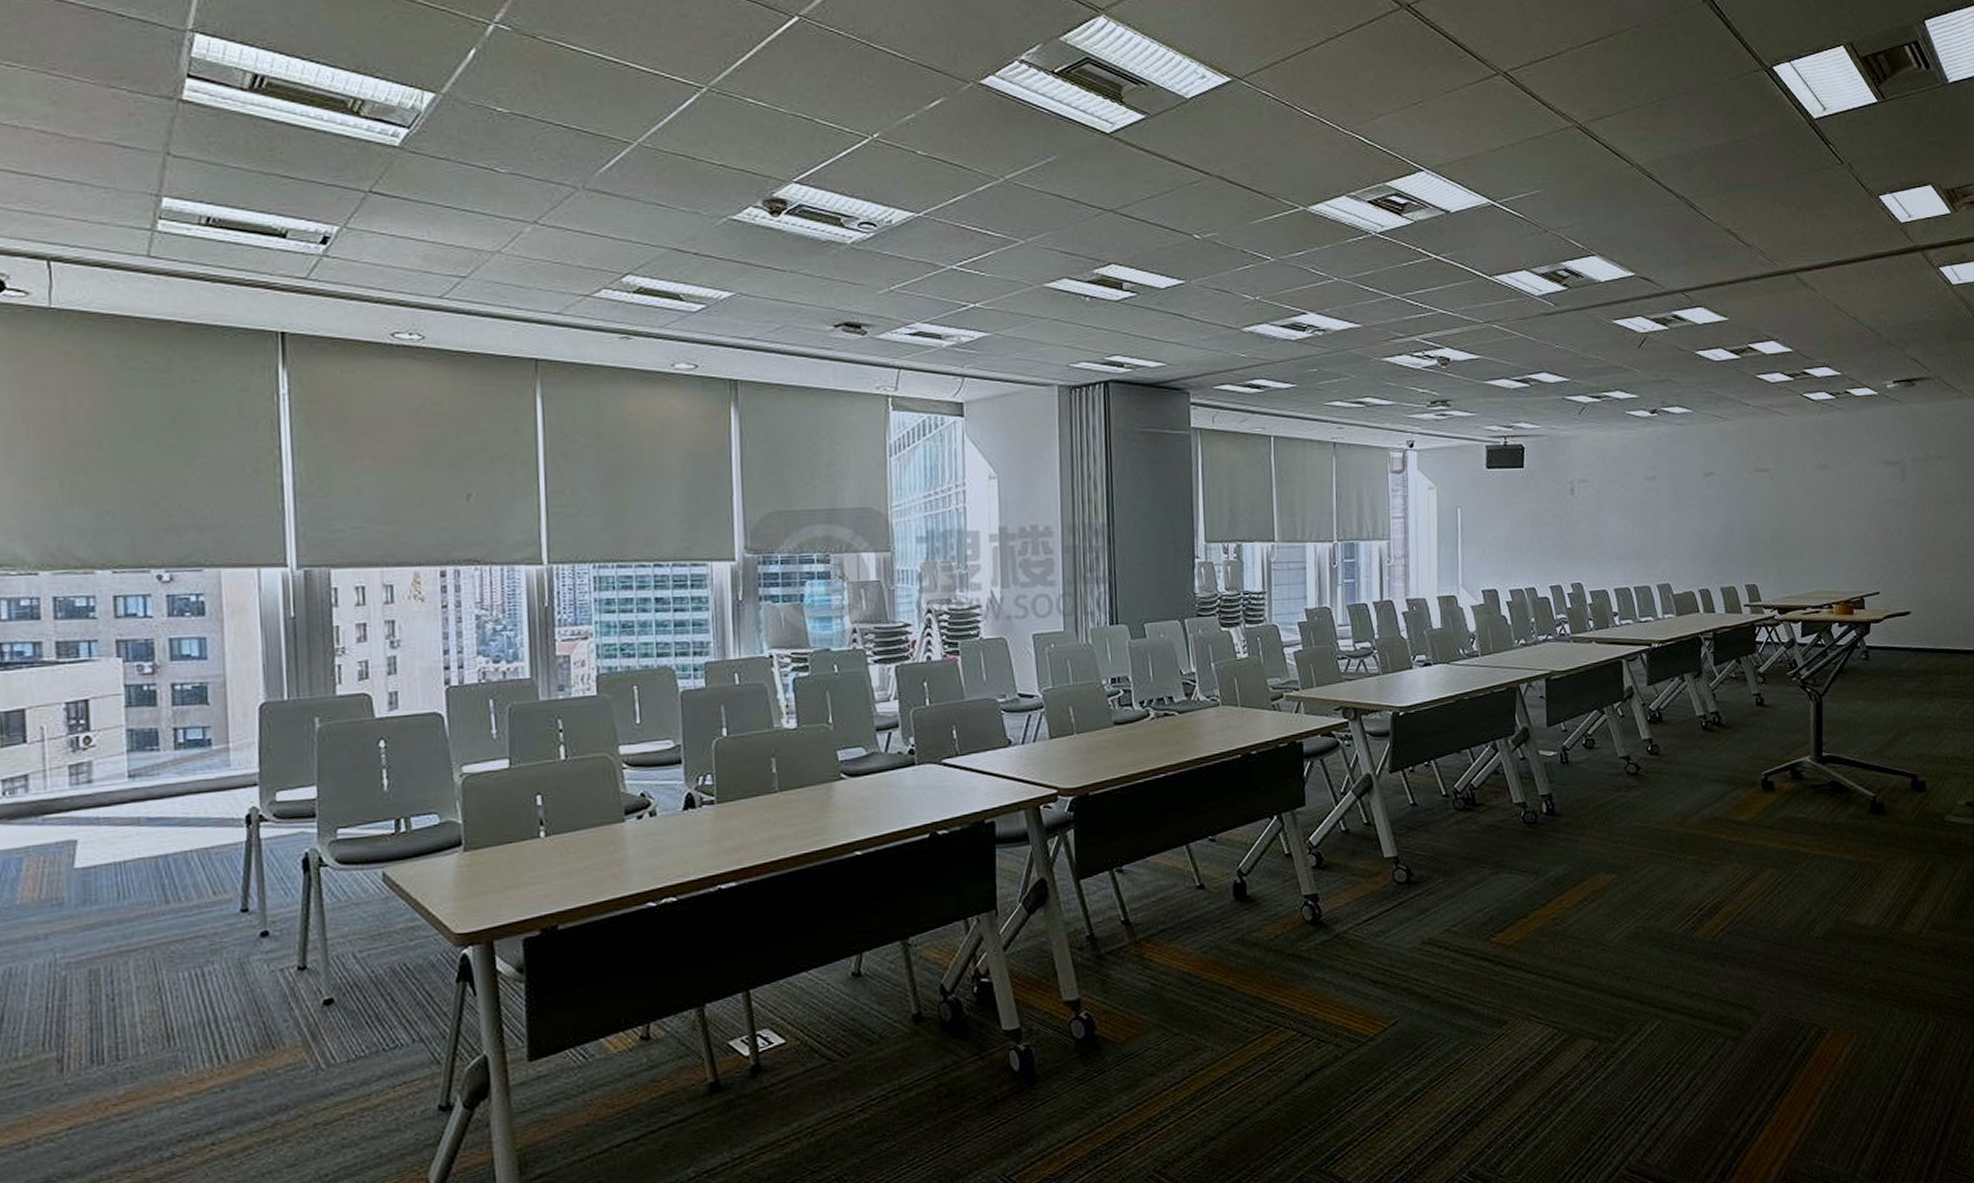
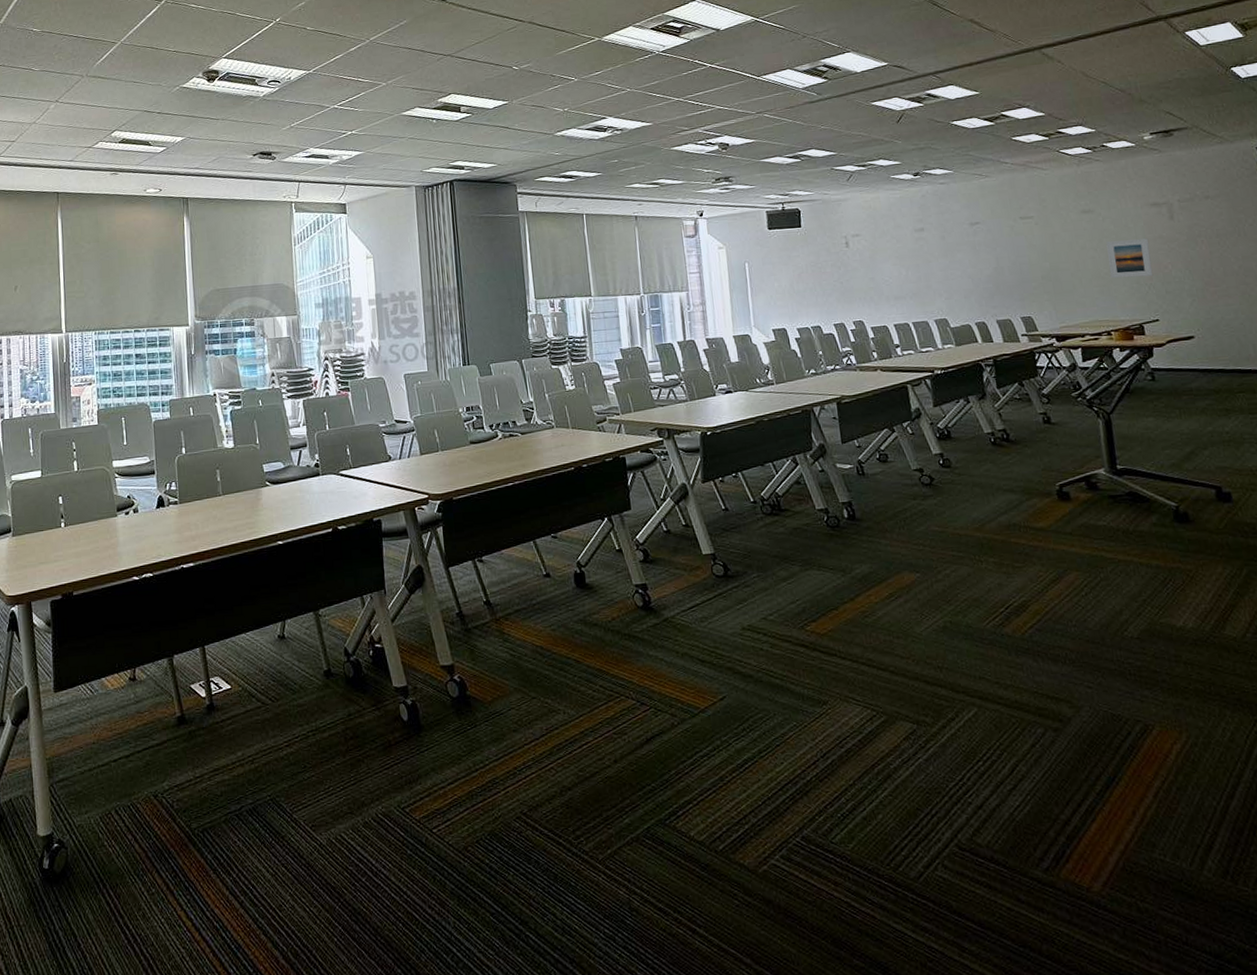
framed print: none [1837,501,1880,545] -> present [1106,238,1154,279]

